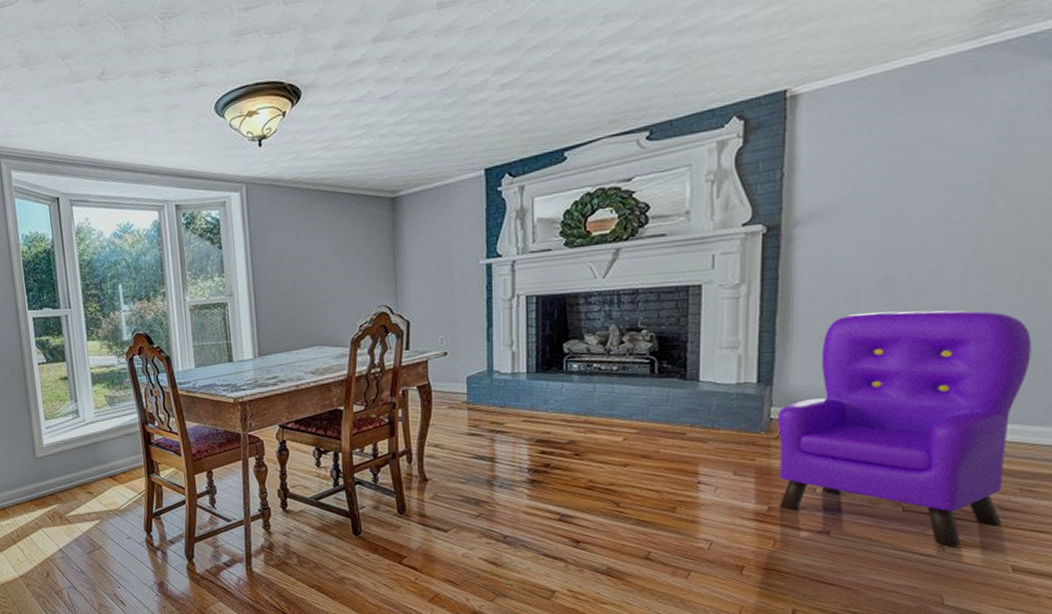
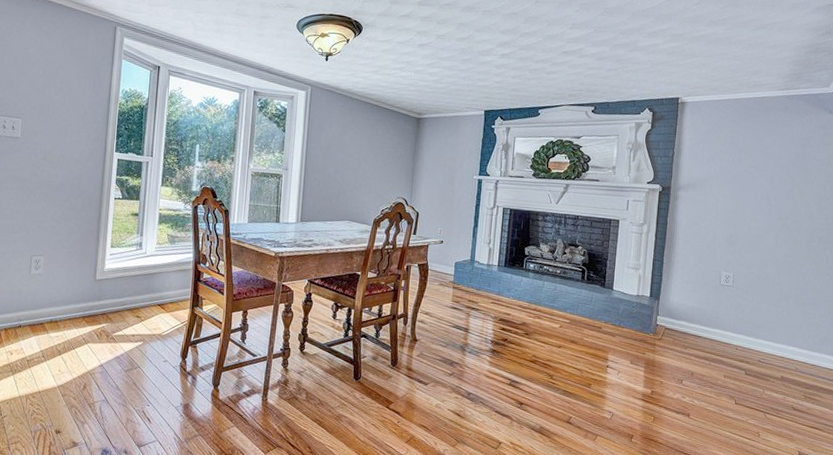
armchair: present [777,310,1032,547] -> none [658,257,813,434]

